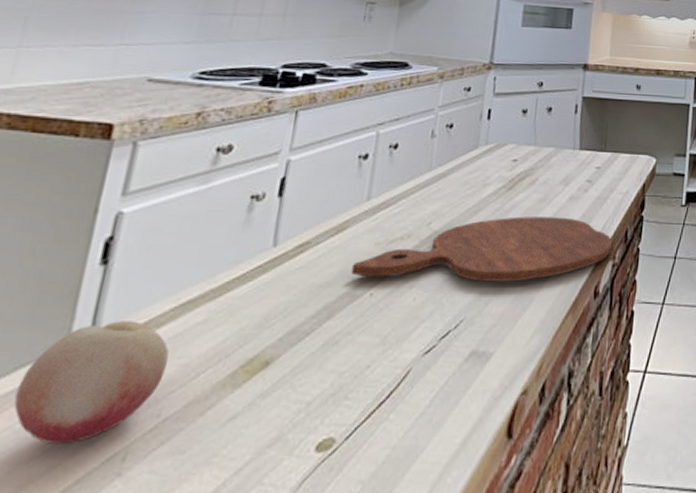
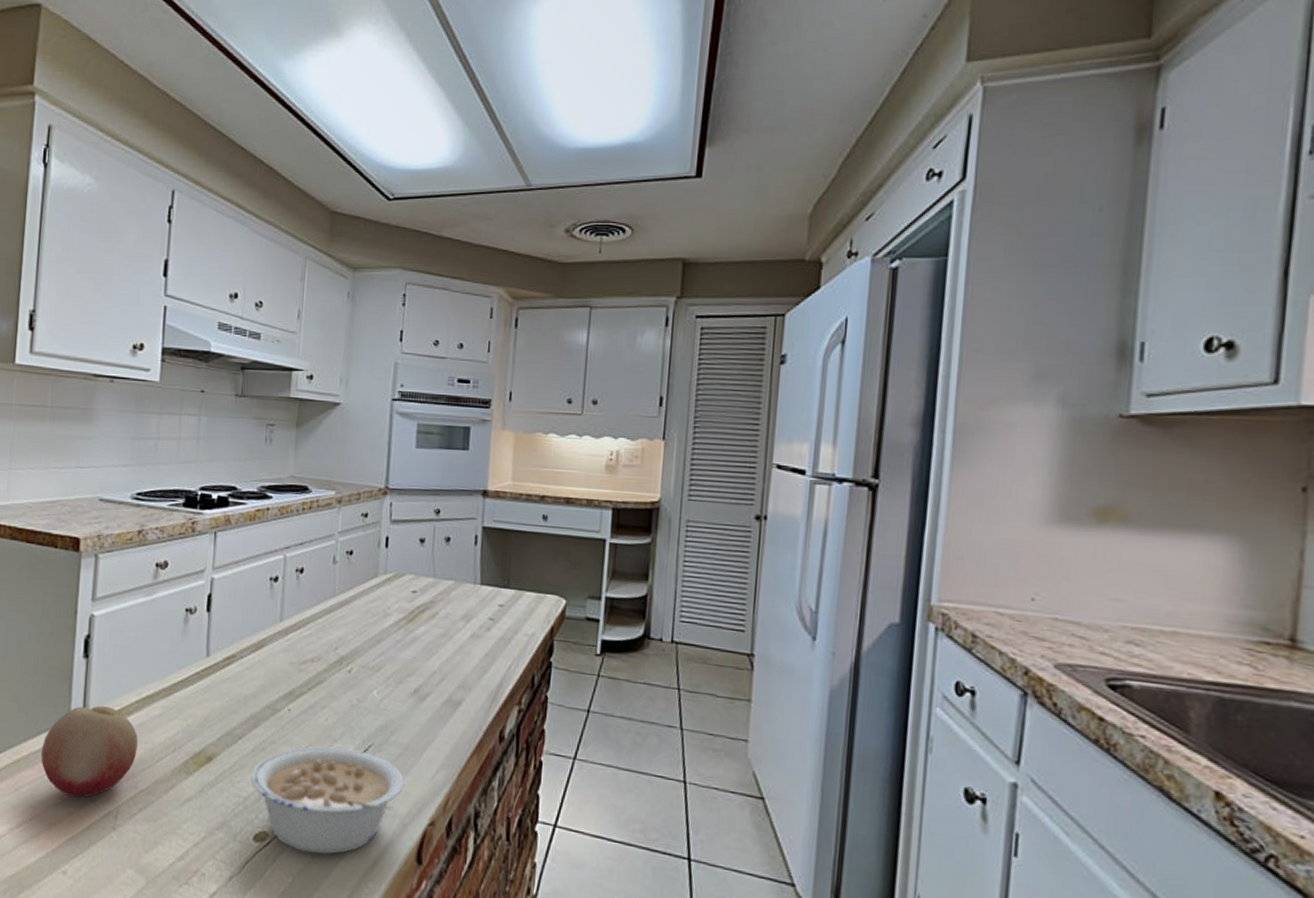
legume: none [317,327,498,452] -> present [250,746,405,855]
cutting board: present [350,216,613,282] -> none [271,649,518,715]

